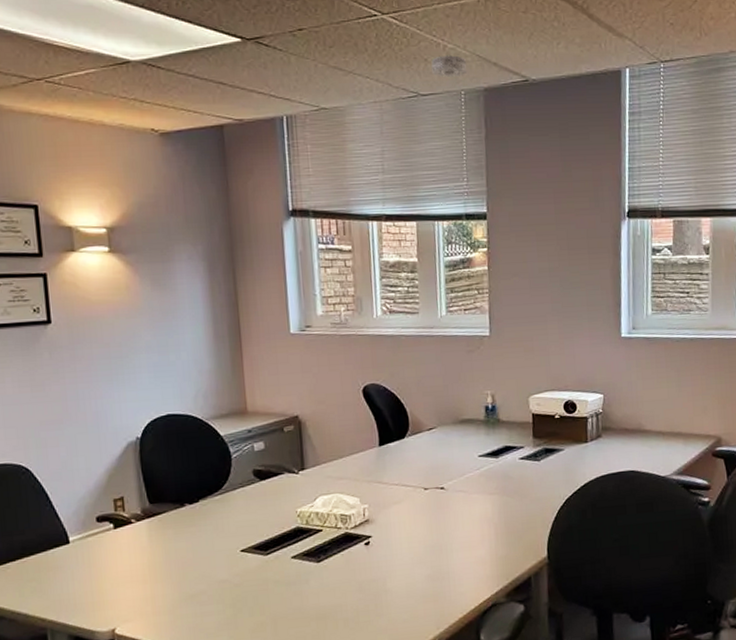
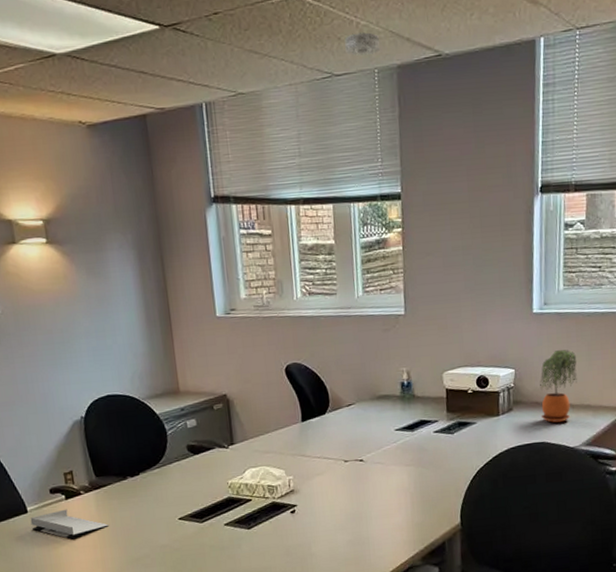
book: none [72,539,162,574] -> present [30,509,109,540]
potted plant: none [629,375,667,451] -> present [540,350,577,423]

